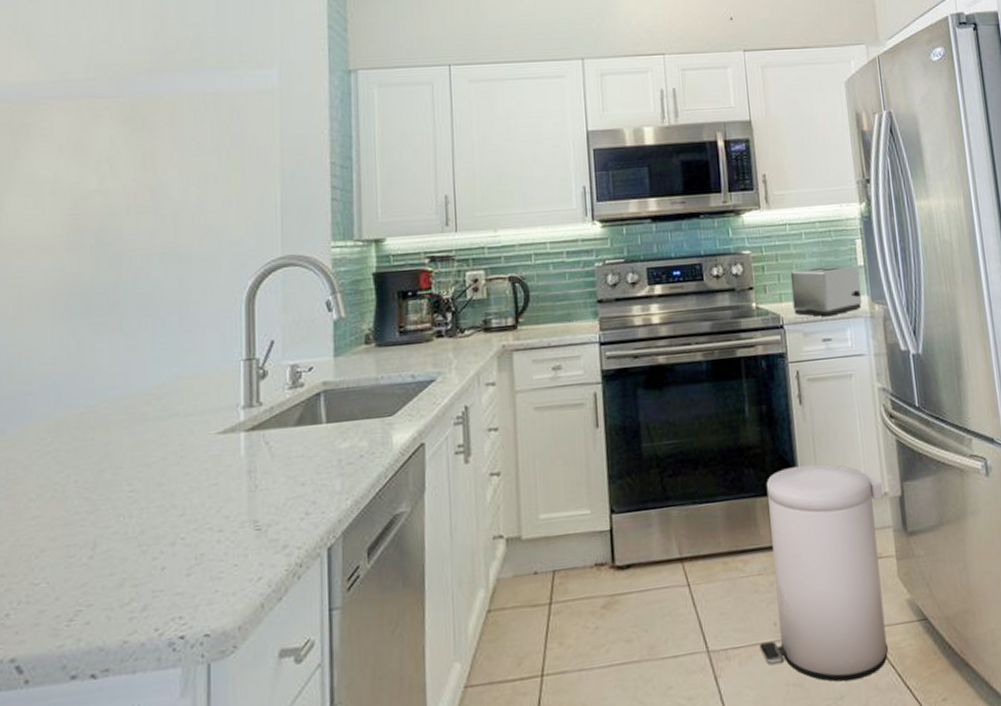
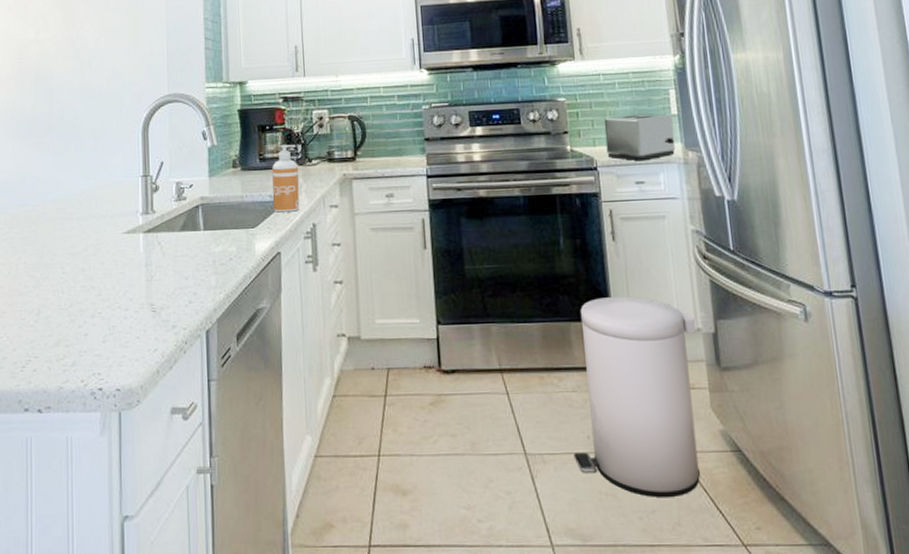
soap dispenser: none [415,312,449,396] -> present [272,144,300,213]

